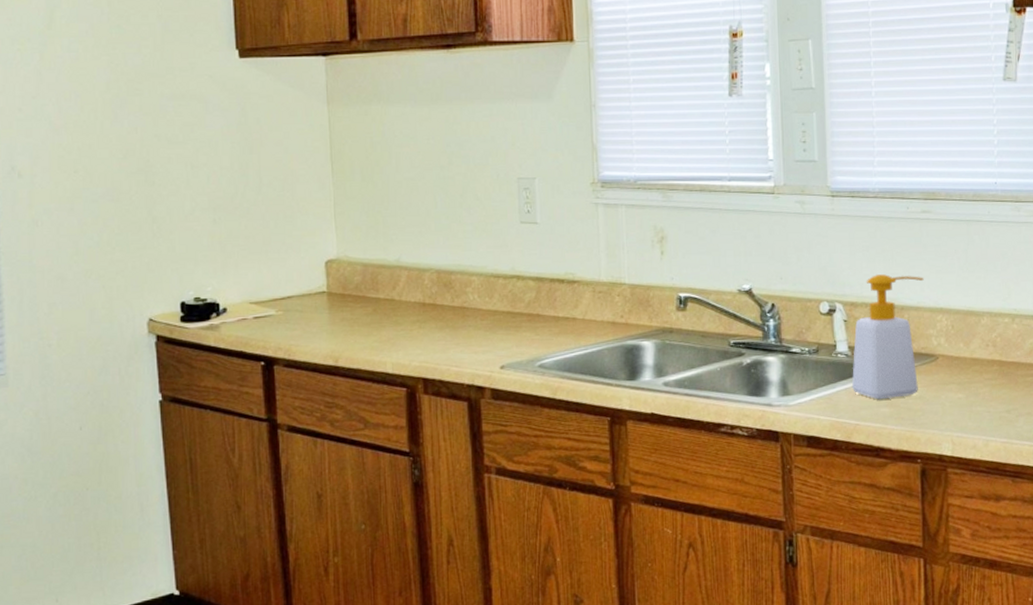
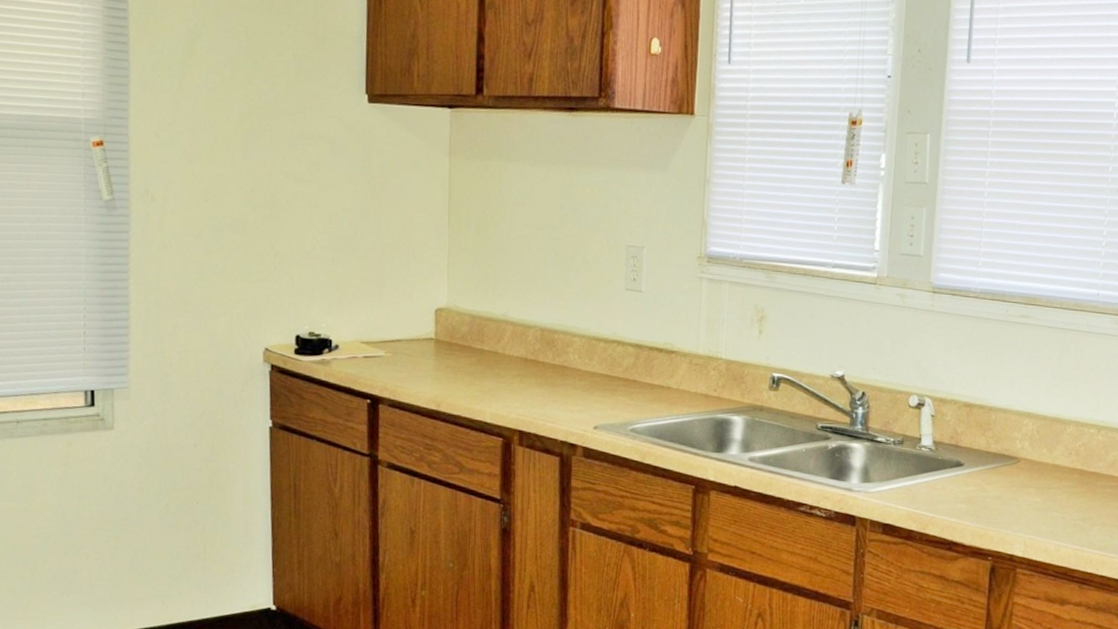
soap bottle: present [852,274,924,400] -> none [932,374,1015,496]

